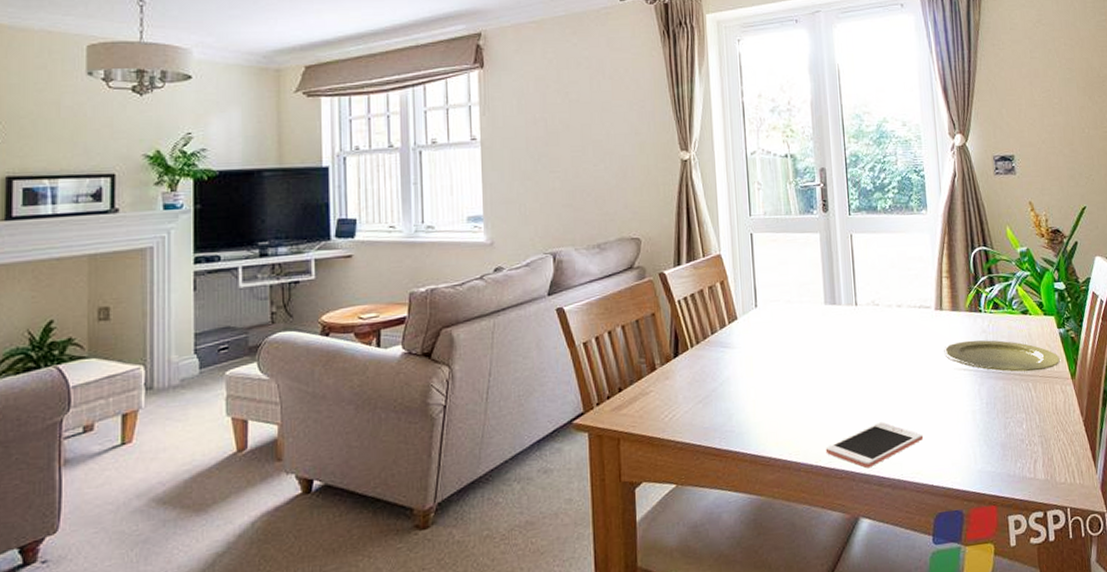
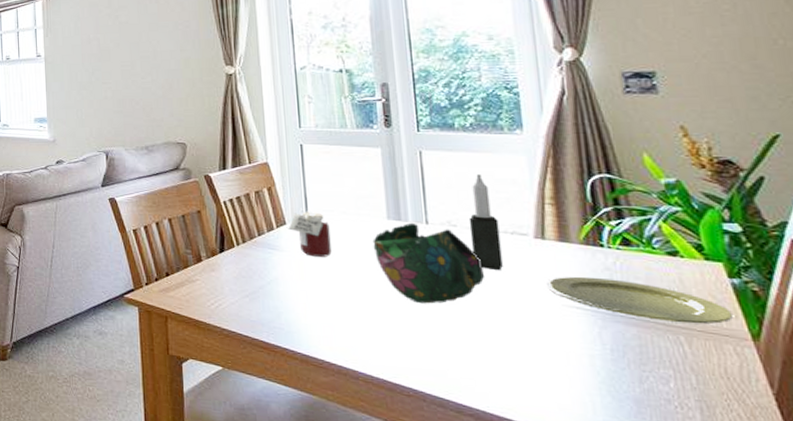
jar: none [739,303,778,351] -> present [288,212,332,257]
decorative bowl: none [812,305,899,385] -> present [372,222,484,304]
cell phone: present [825,421,924,469] -> none [389,347,518,393]
candle: none [888,254,913,344] -> present [468,174,503,270]

